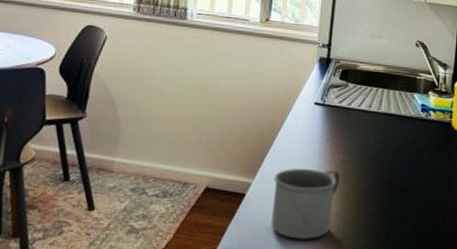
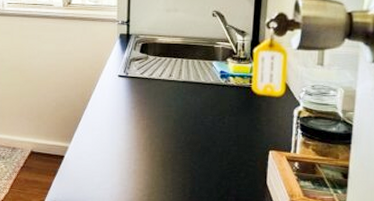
mug: present [271,168,341,240] -> none [87,132,147,193]

